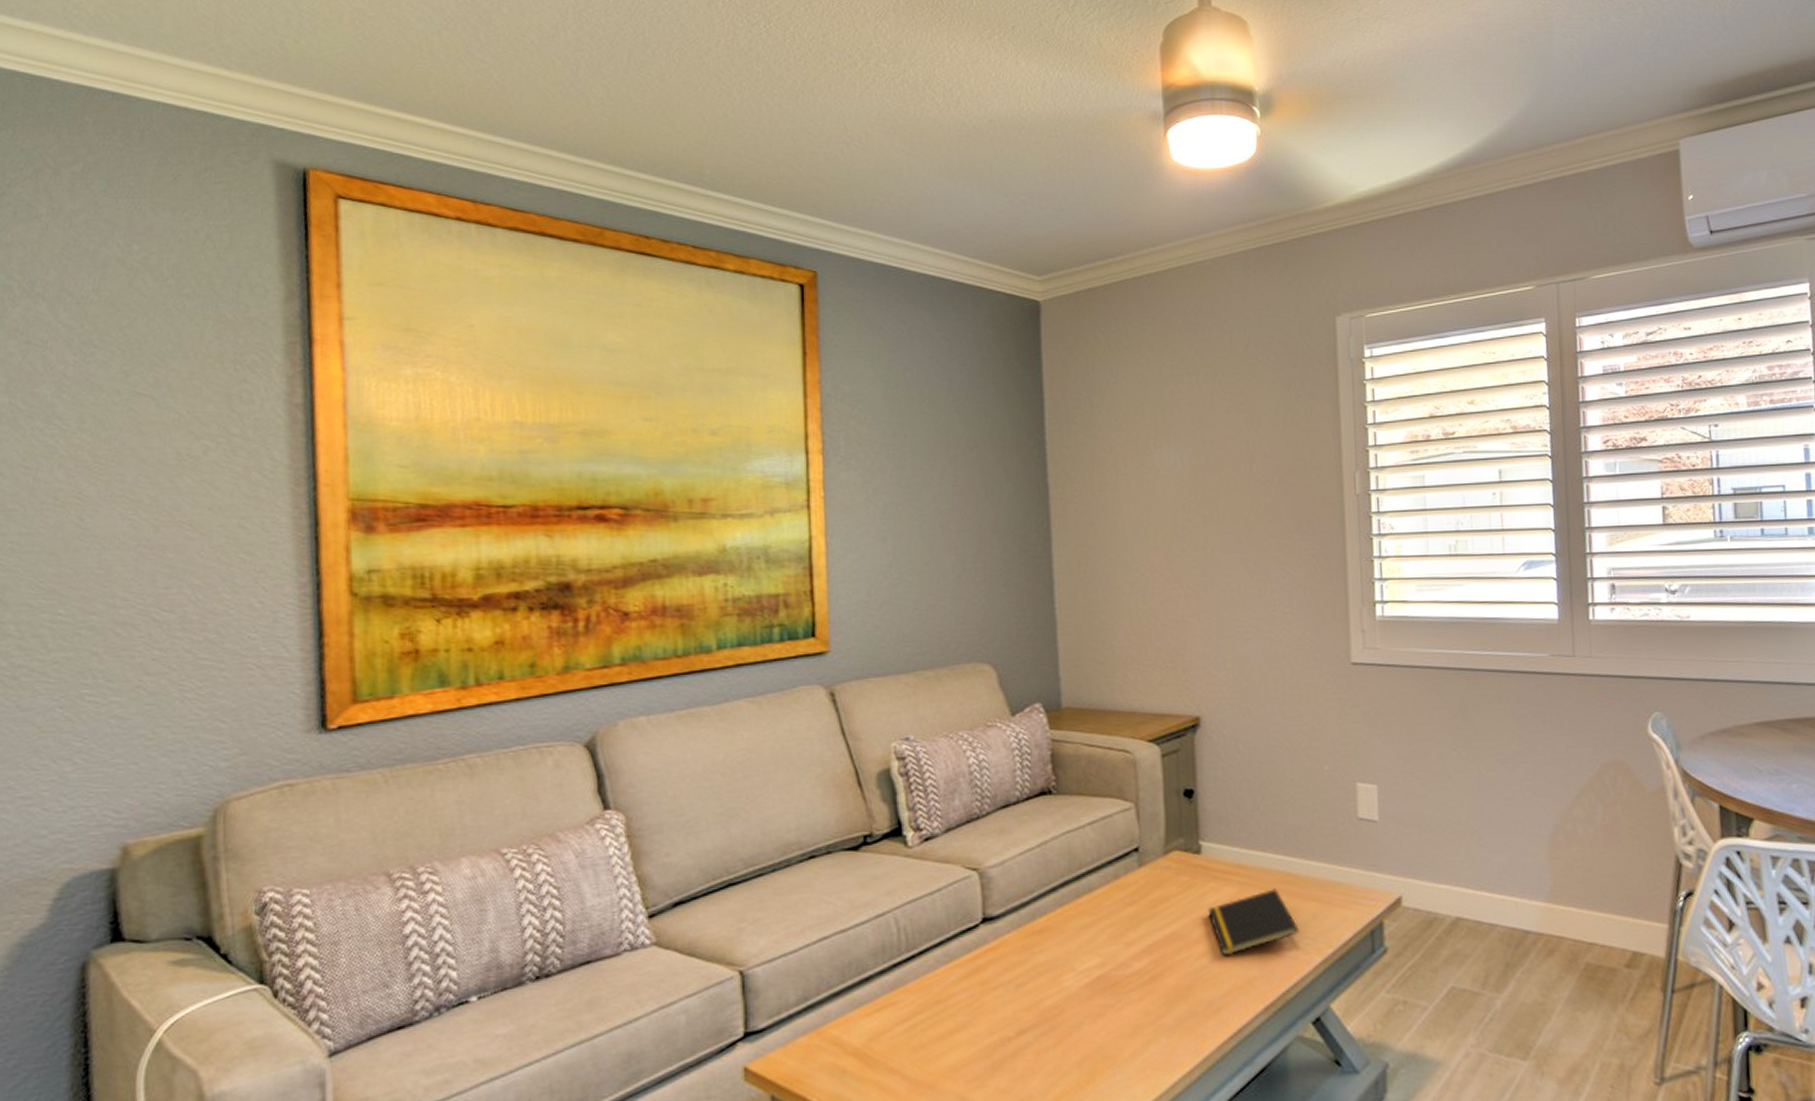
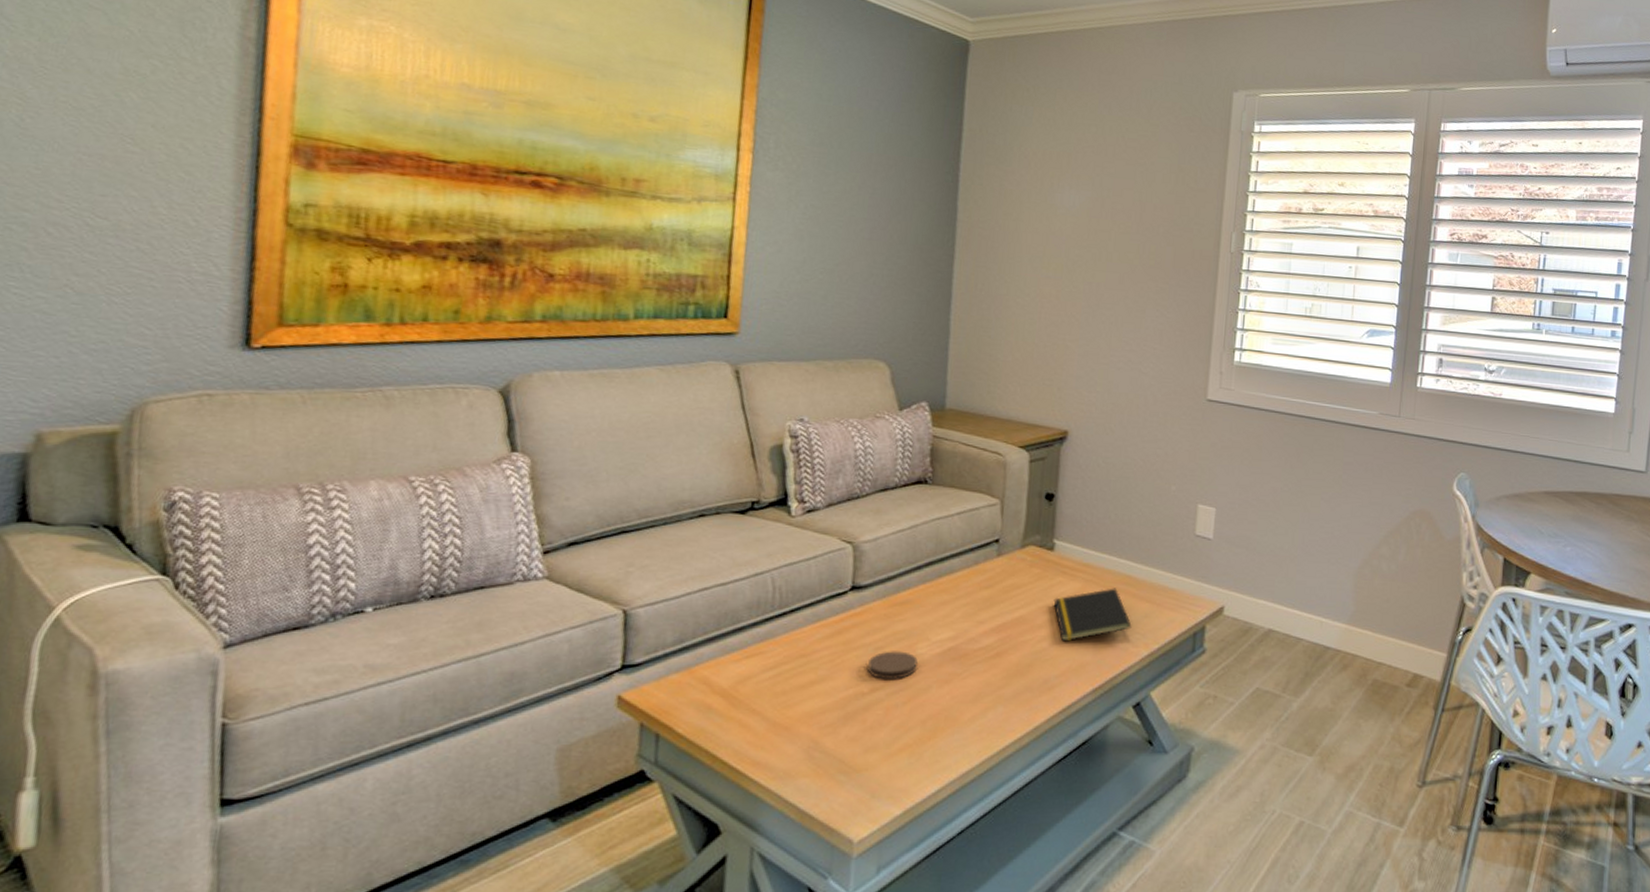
coaster: none [1011,985,1065,1020] -> present [868,651,918,679]

